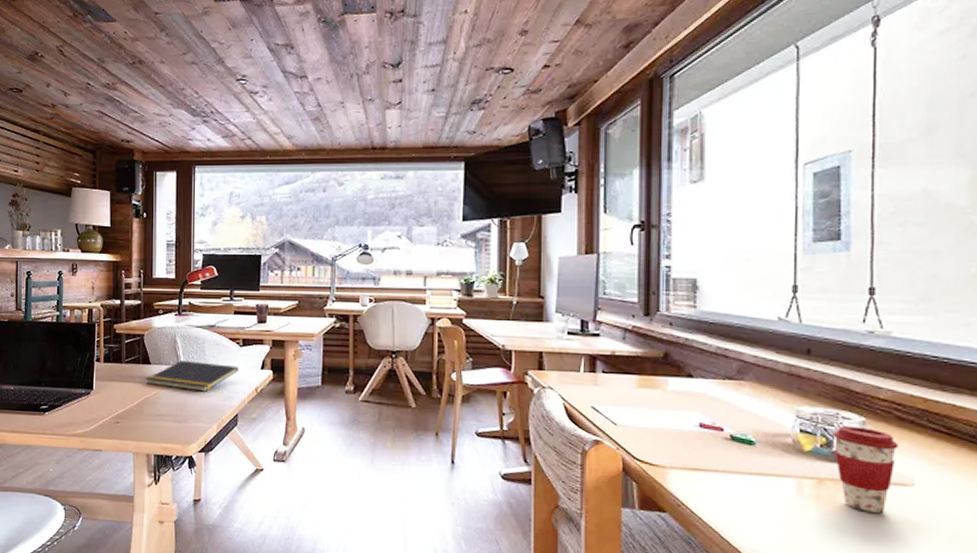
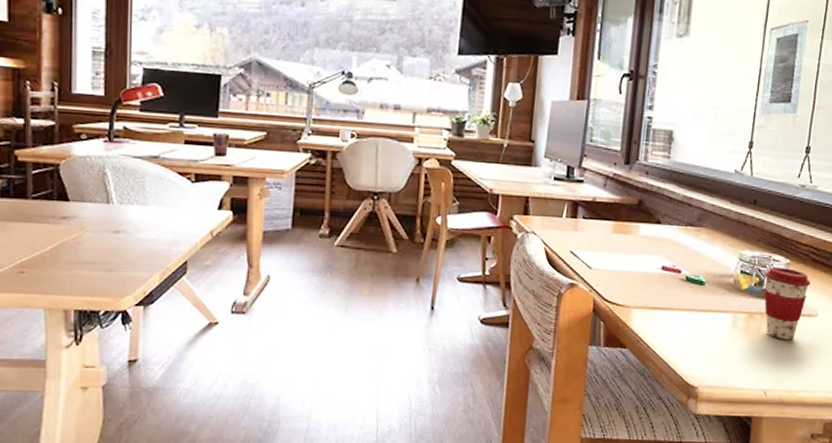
notepad: present [145,361,239,392] -> none [61,198,190,235]

